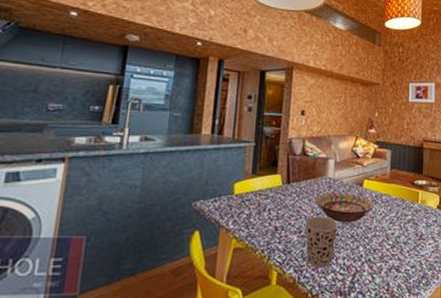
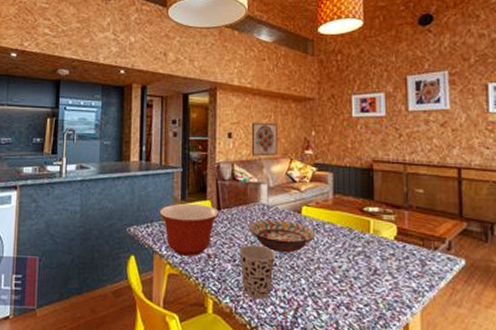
mixing bowl: none [228,177,288,229] -> present [159,203,219,256]
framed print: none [322,102,346,134] -> present [251,122,277,157]

